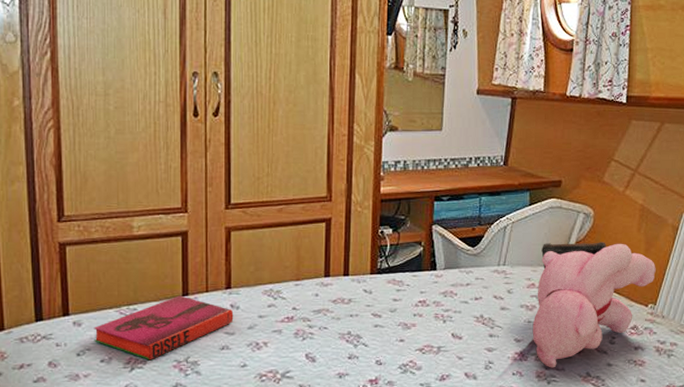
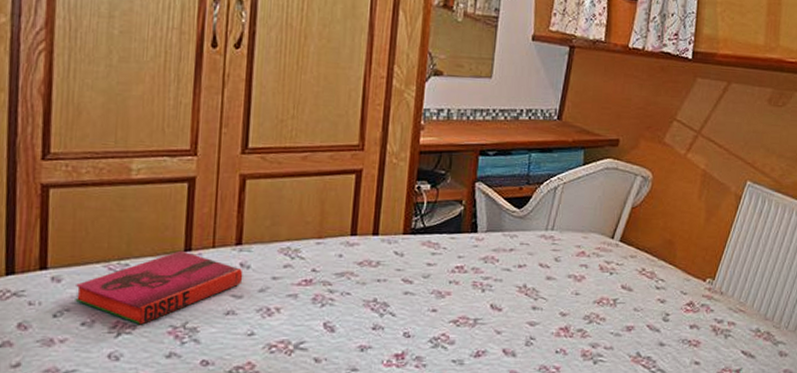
stuffed bear: present [532,242,656,368] -> none [579,207,716,347]

